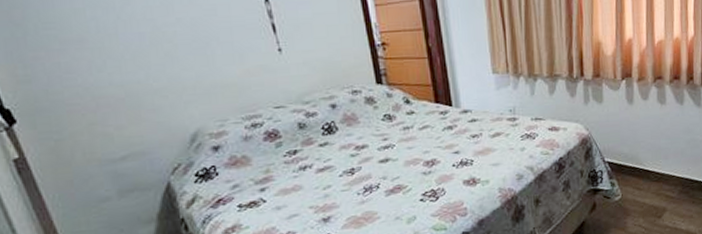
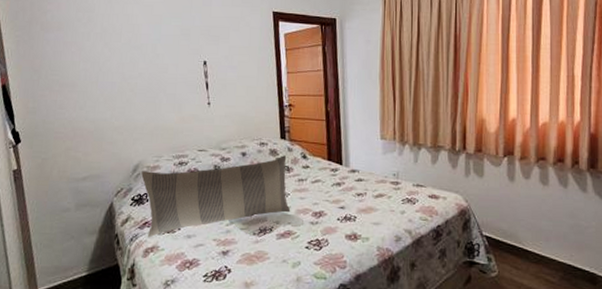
pillow: none [203,102,399,217] -> present [141,155,291,238]

